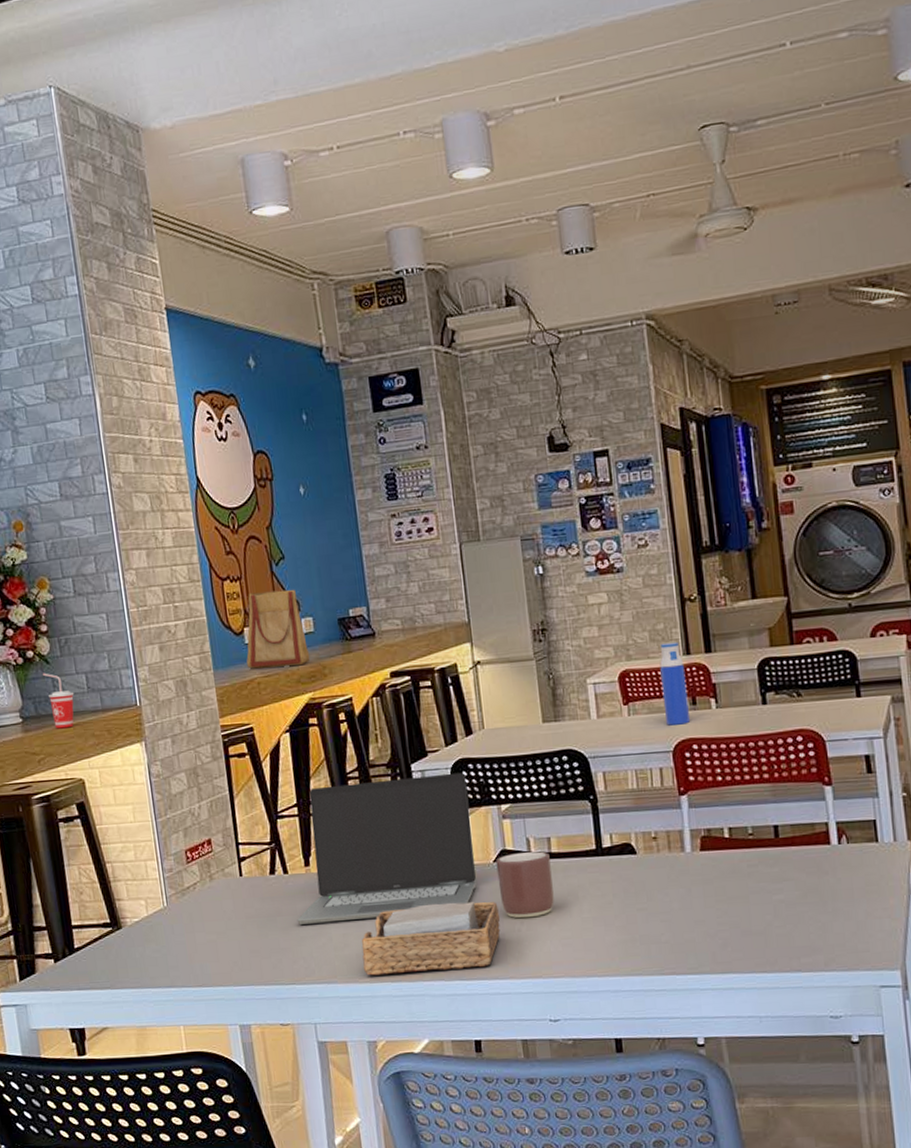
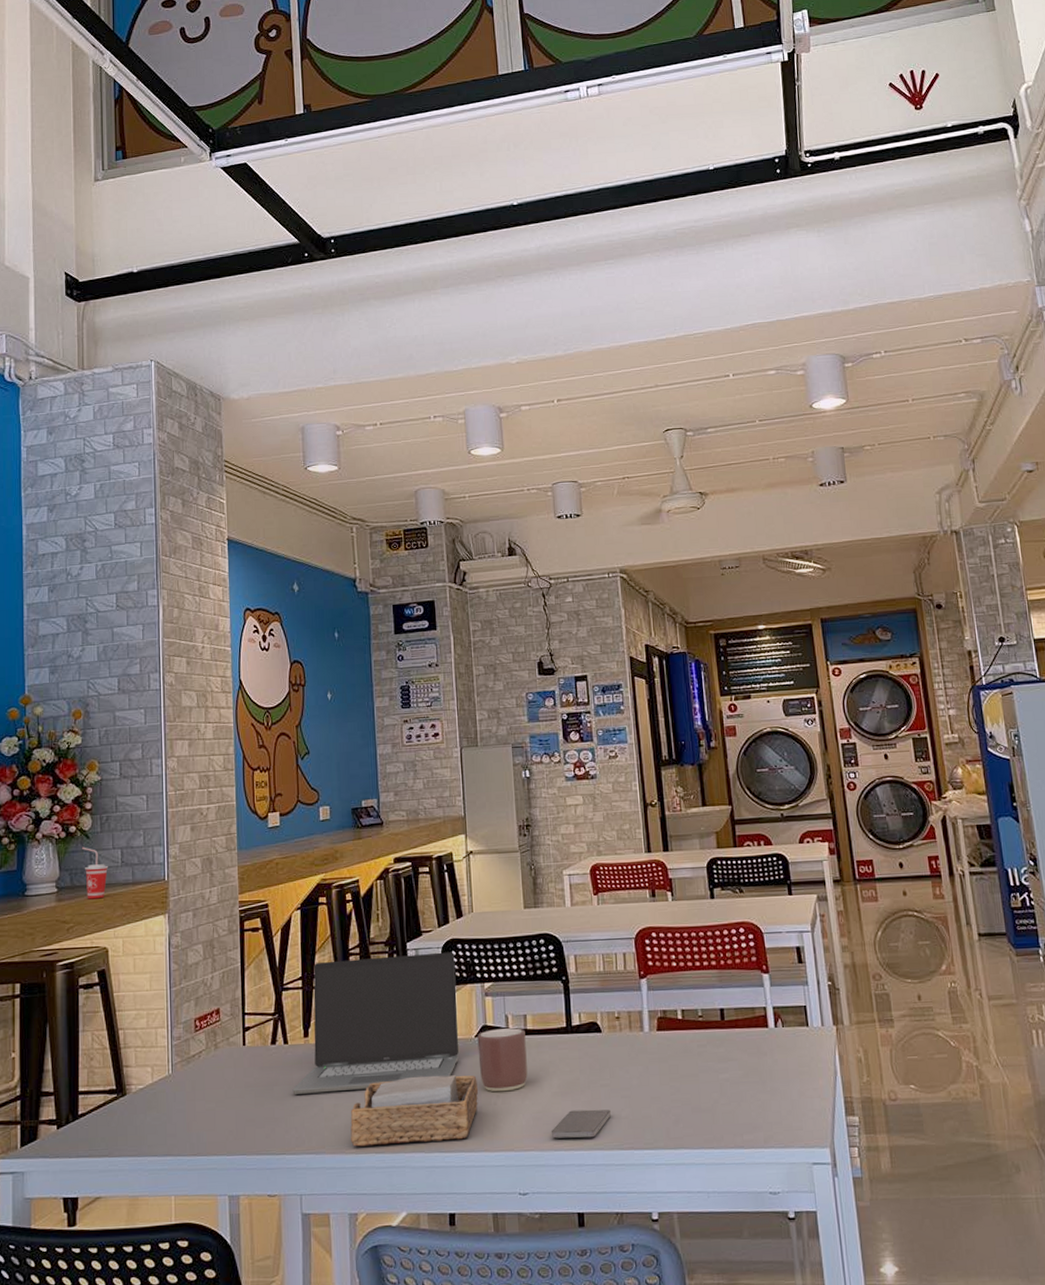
shopping bag: present [246,589,311,669] -> none [268,780,325,851]
smartphone: none [582,934,649,965] -> present [551,1109,611,1139]
water bottle: present [659,641,691,726] -> none [625,840,651,915]

